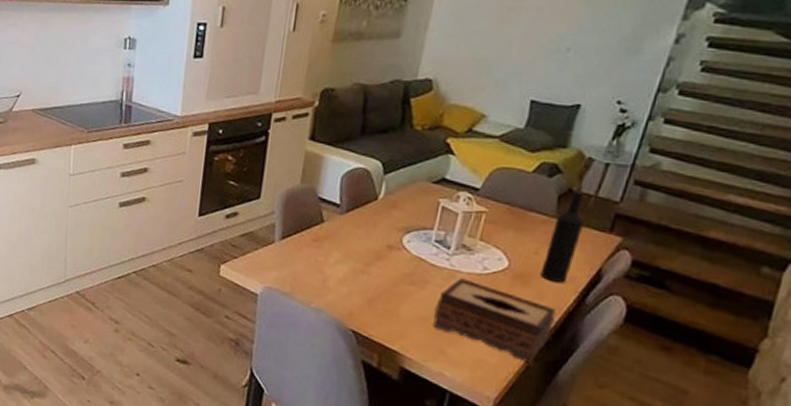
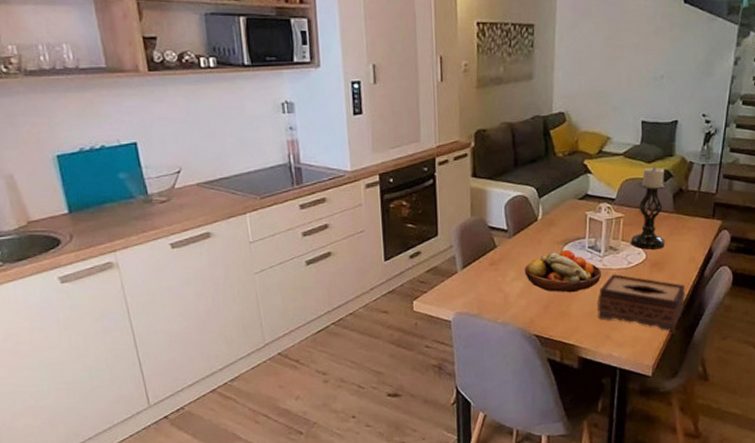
fruit bowl: none [351,238,448,291] -> present [524,249,602,293]
candle holder: none [490,156,553,259] -> present [630,165,668,250]
wine bottle: present [540,191,585,283] -> none [670,189,695,264]

